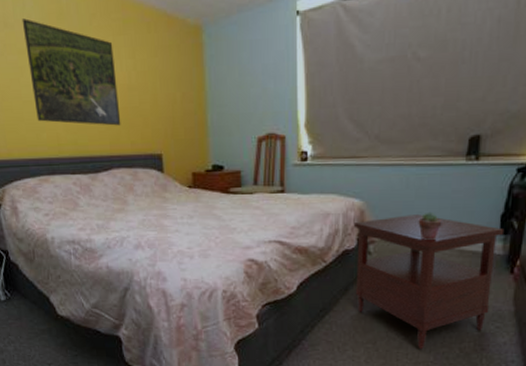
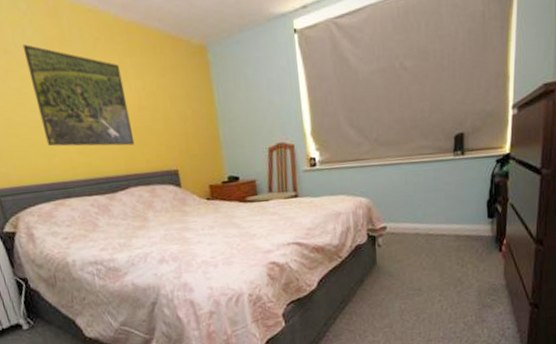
side table: present [353,214,505,350] -> none [362,207,491,328]
potted succulent: present [418,211,442,241] -> none [418,203,439,230]

